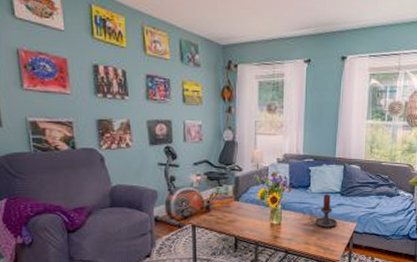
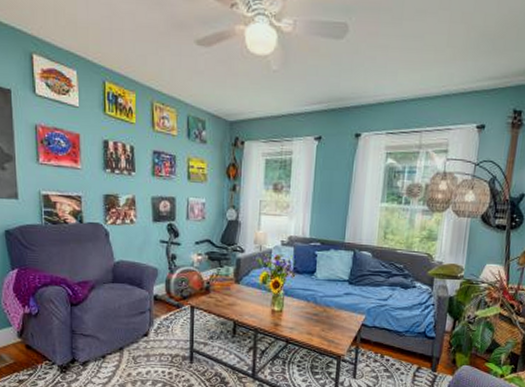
candle holder: present [309,194,338,228] -> none [313,281,345,318]

